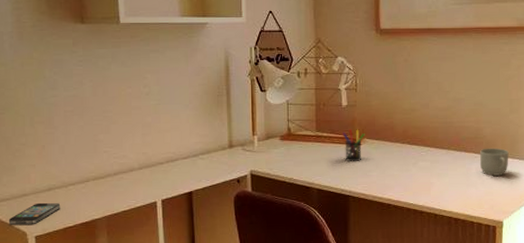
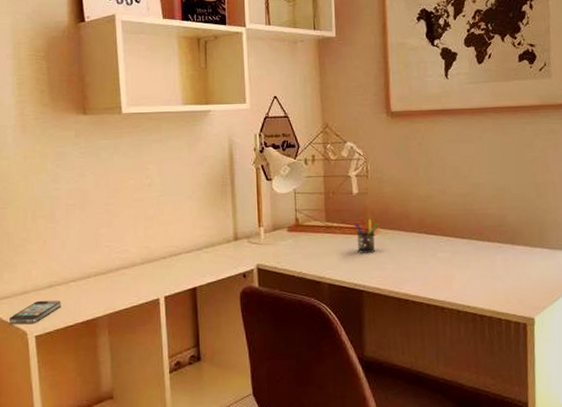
mug: present [480,148,509,176] -> none [505,236,538,268]

